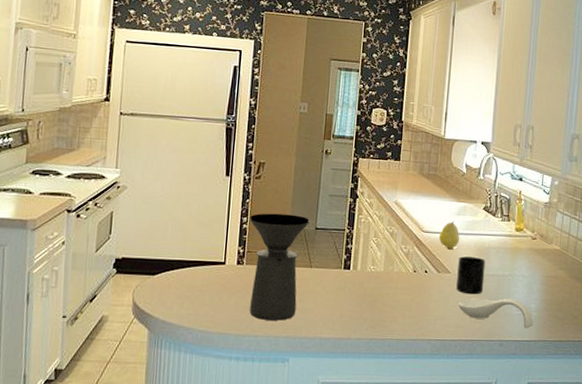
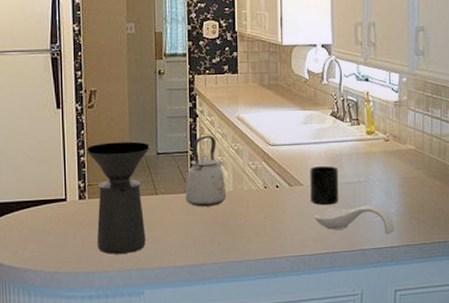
kettle: none [338,216,377,284] -> present [185,135,227,207]
fruit: present [438,220,460,249] -> none [286,130,309,160]

